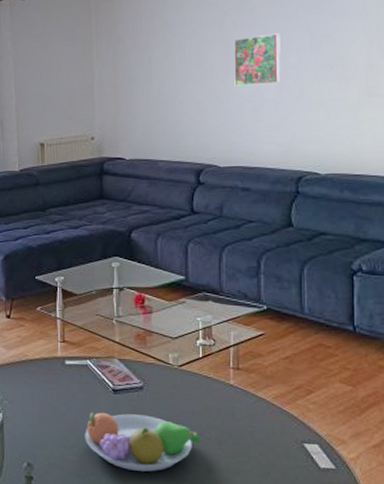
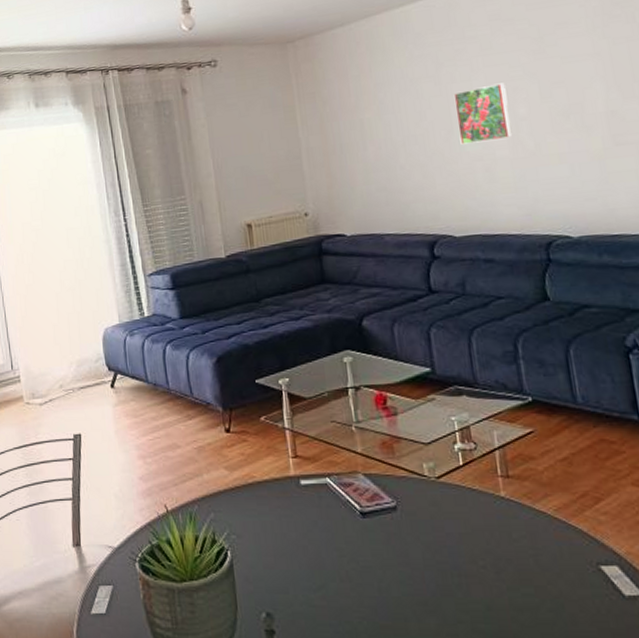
fruit bowl: present [85,412,200,472] -> none [332,542,474,615]

